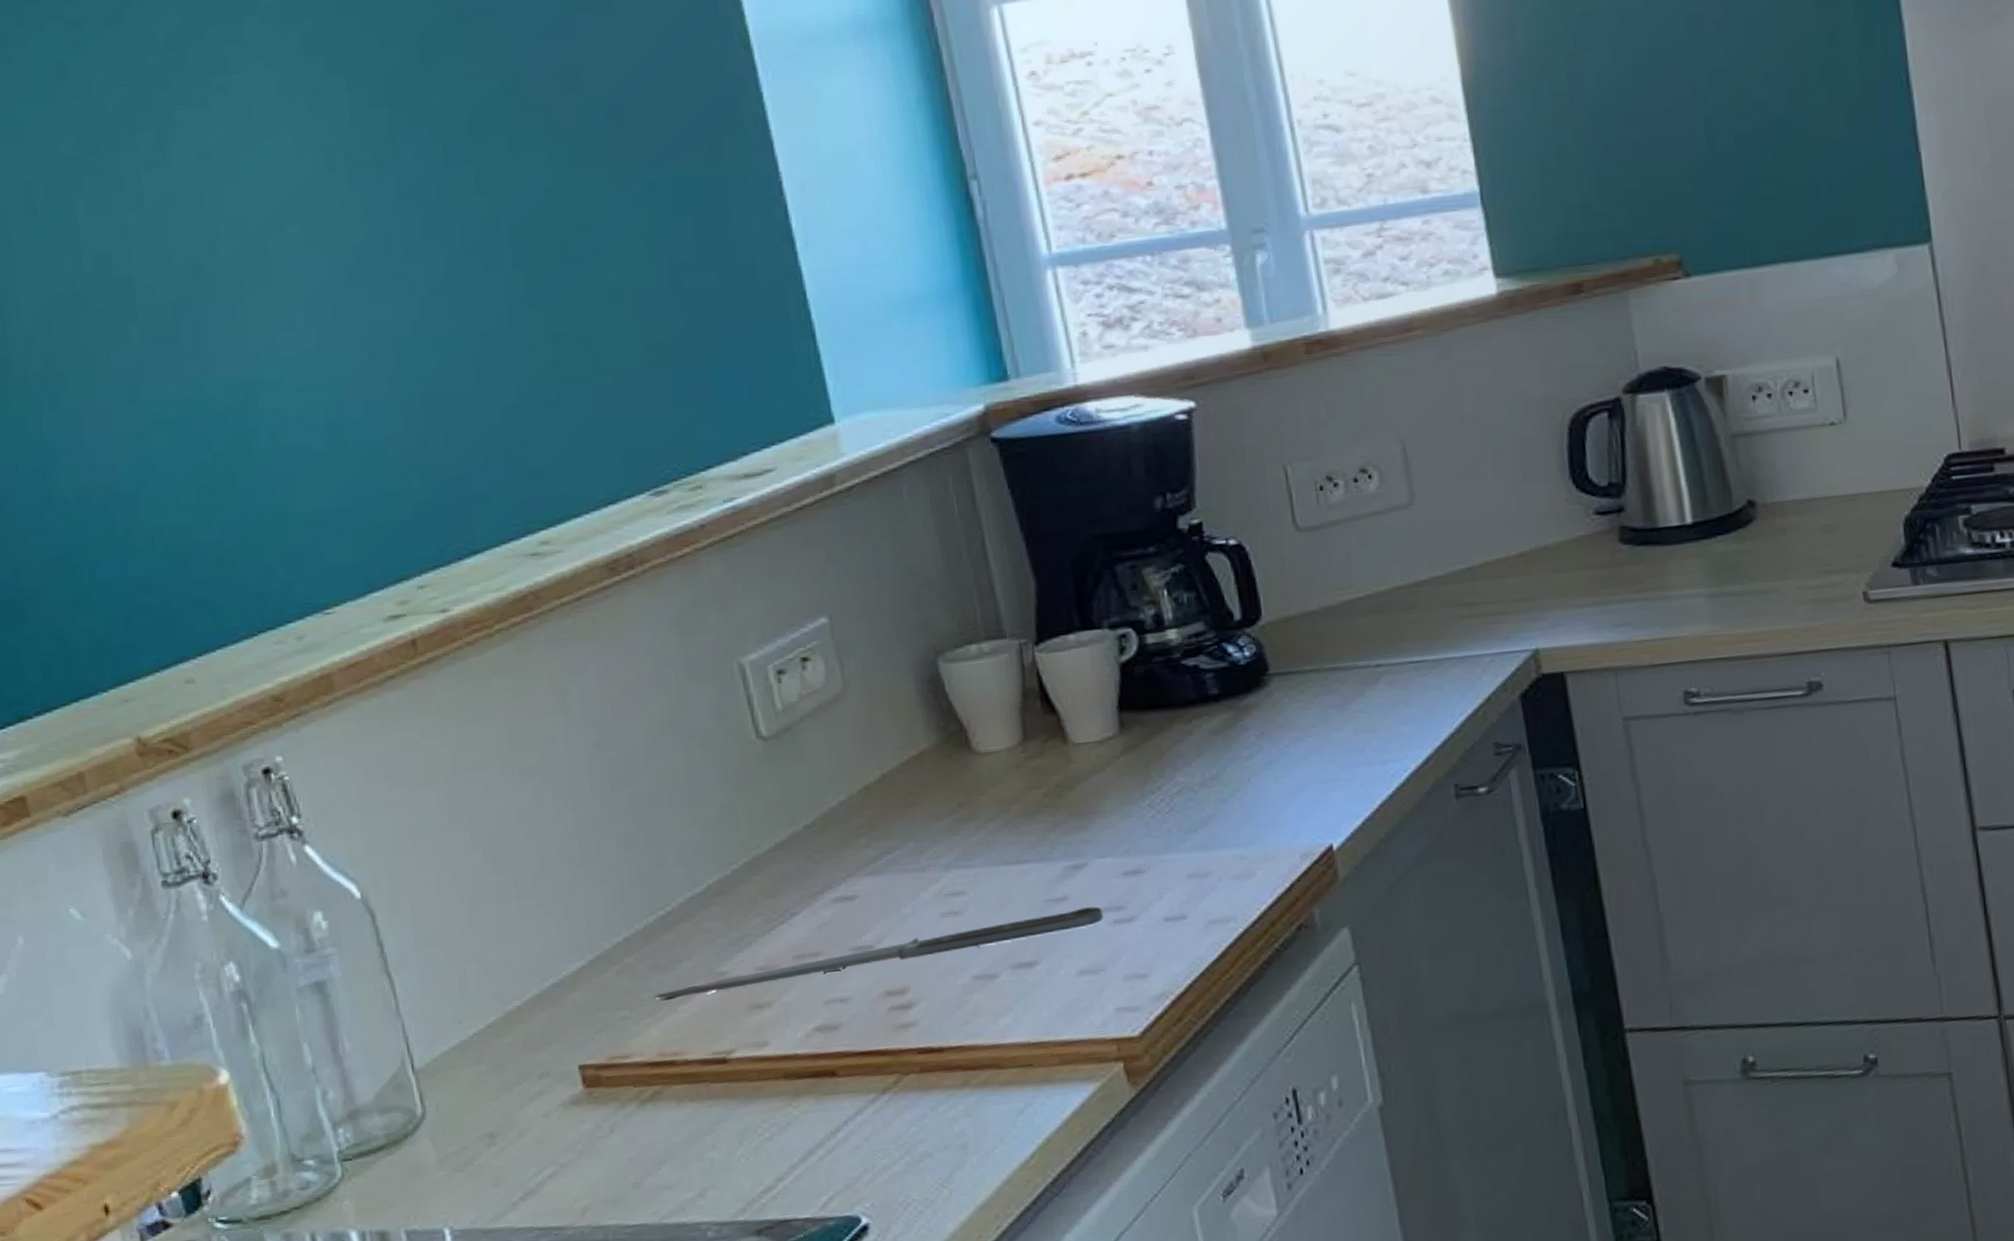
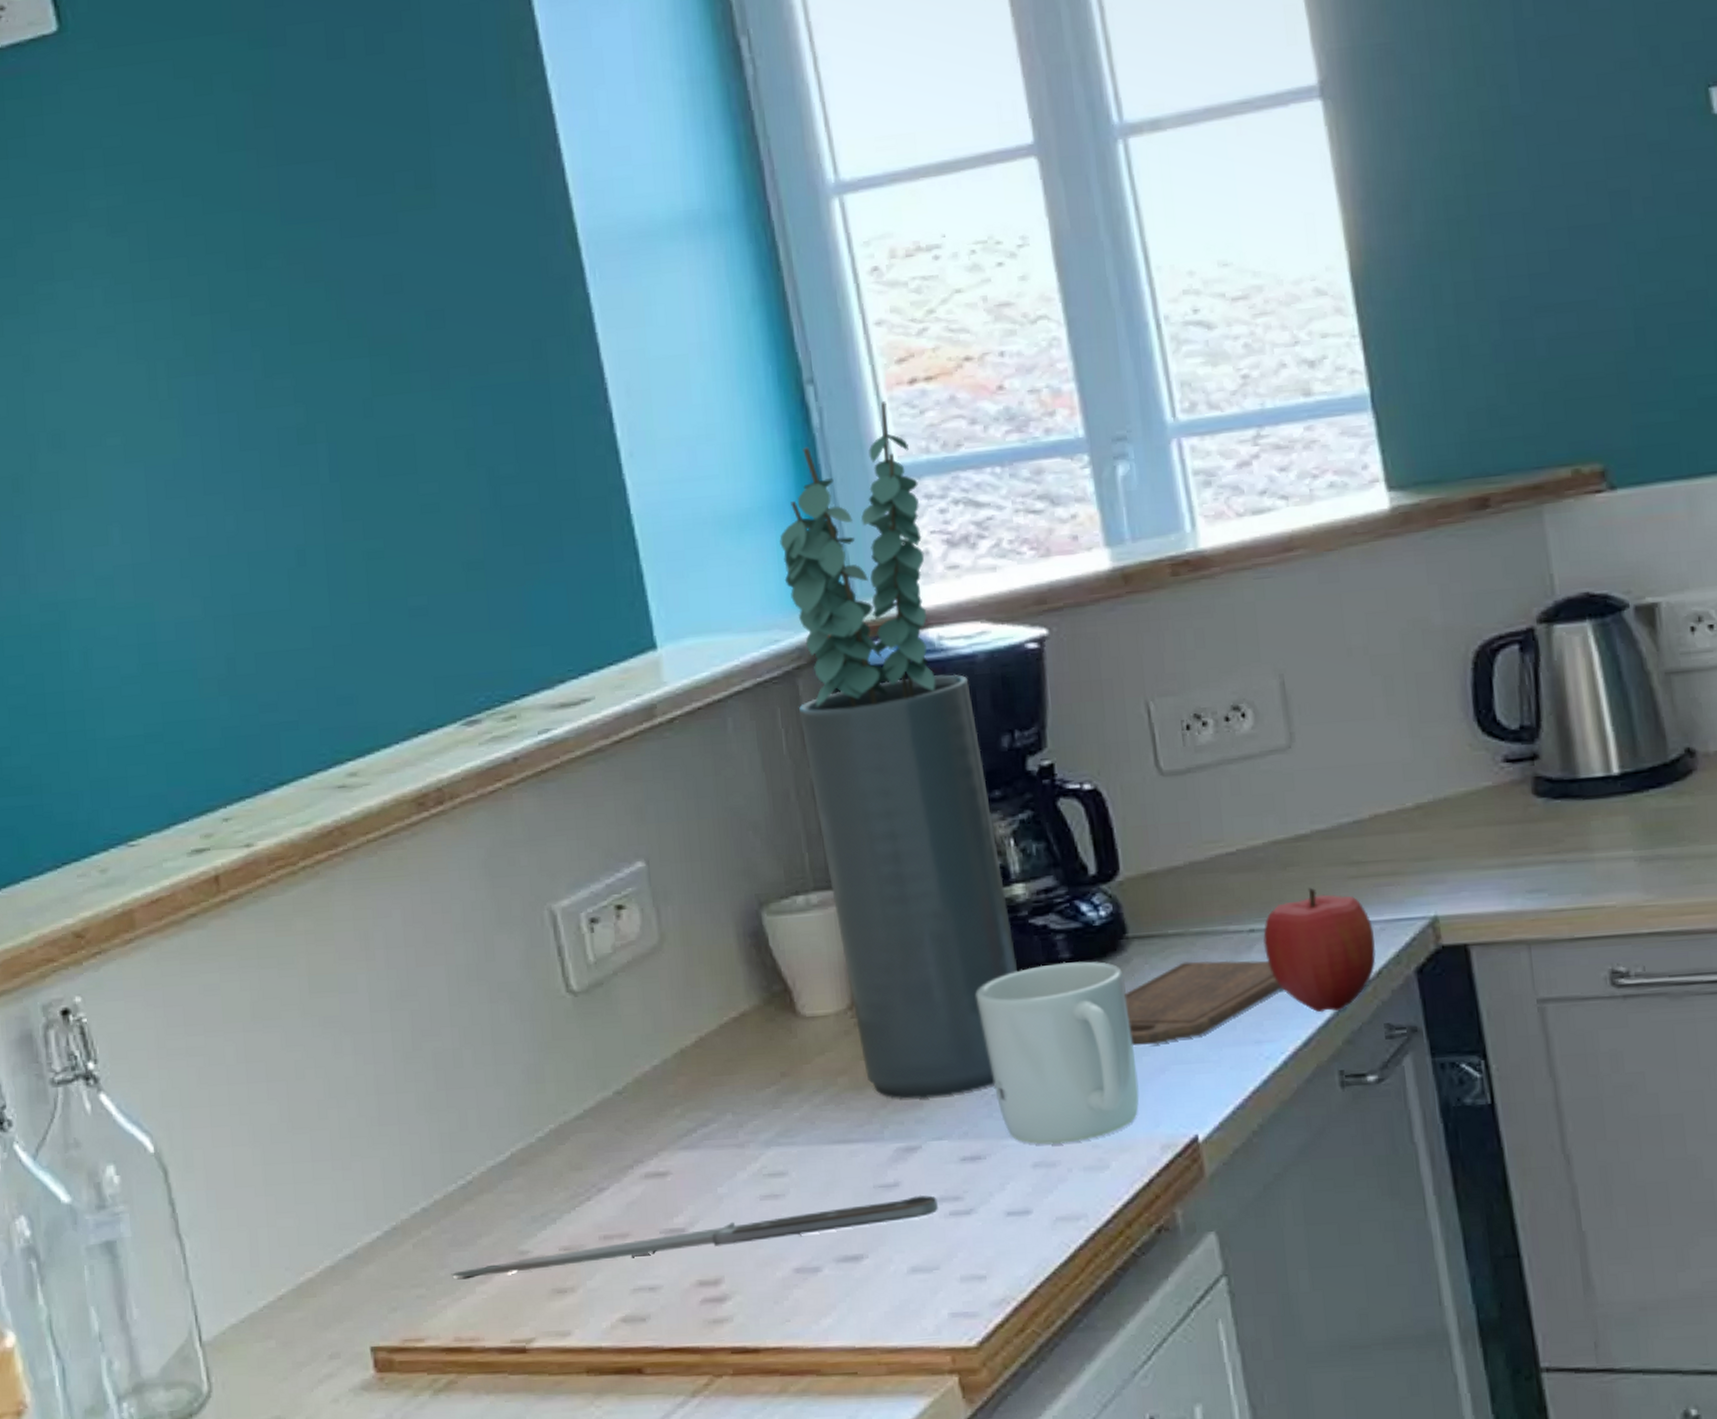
vase: none [948,195,1173,823] -> present [779,401,1019,1099]
mug: none [1134,696,1281,859] -> present [975,961,1140,1145]
cutting board: none [1267,691,1405,770] -> present [1124,960,1282,1047]
fruit: none [1388,626,1486,735] -> present [1262,887,1377,1013]

